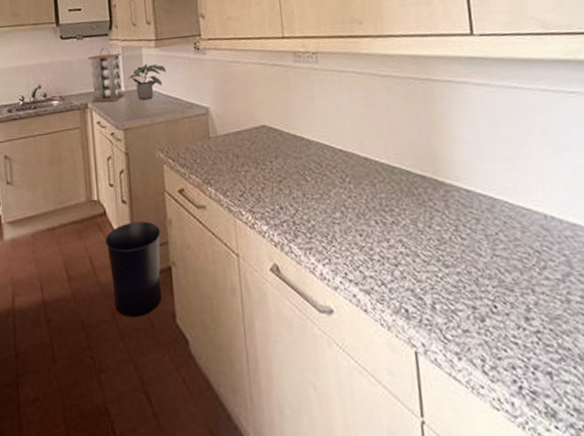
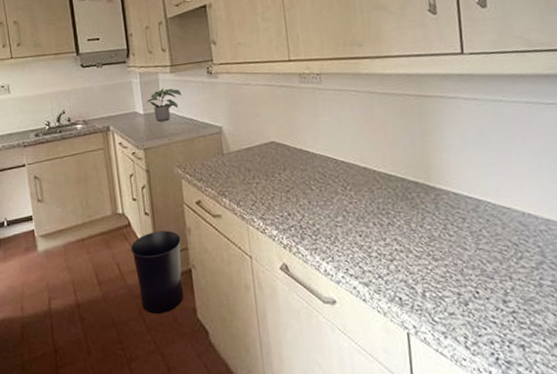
spice rack: present [88,47,126,103] -> none [108,73,145,125]

